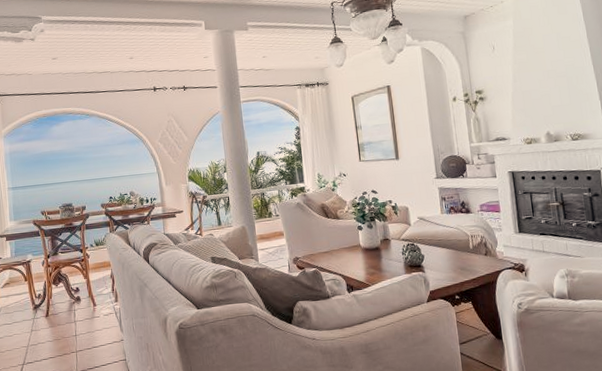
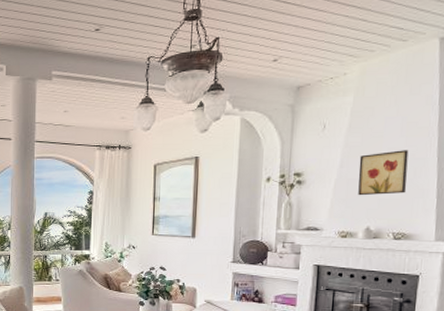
wall art: none [528,61,574,105] -> present [358,150,409,196]

